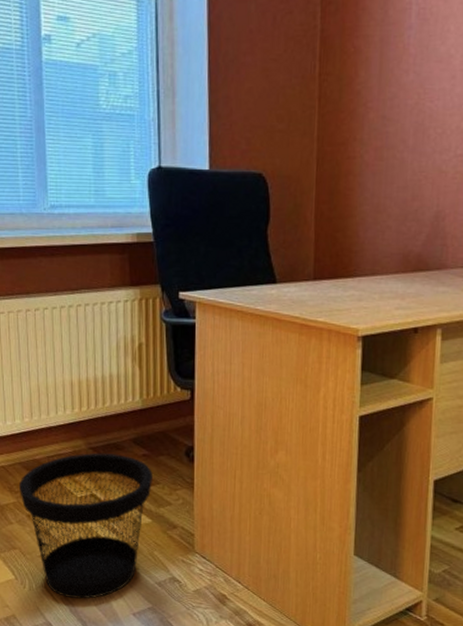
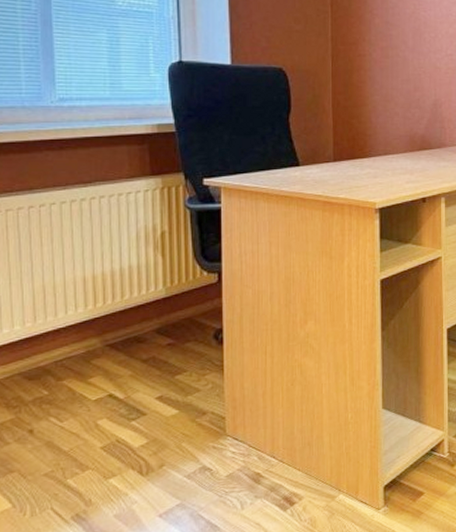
wastebasket: present [18,453,153,599] -> none [17,347,179,515]

